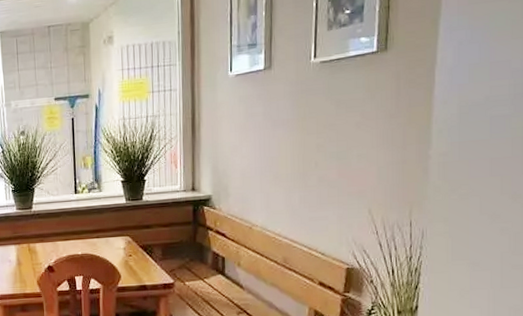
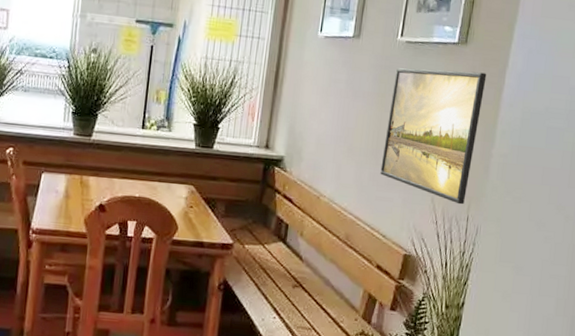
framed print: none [310,75,414,211] -> present [380,68,487,205]

